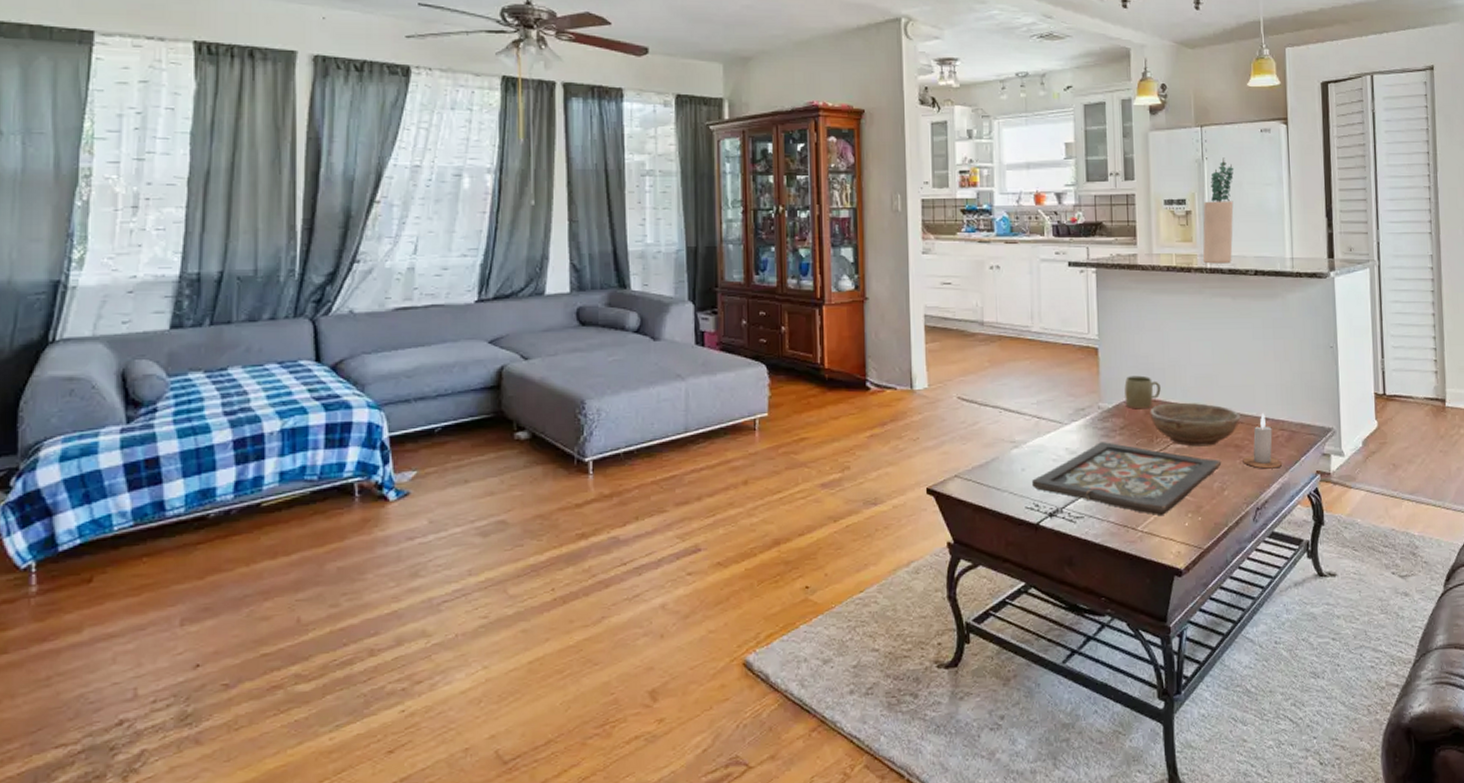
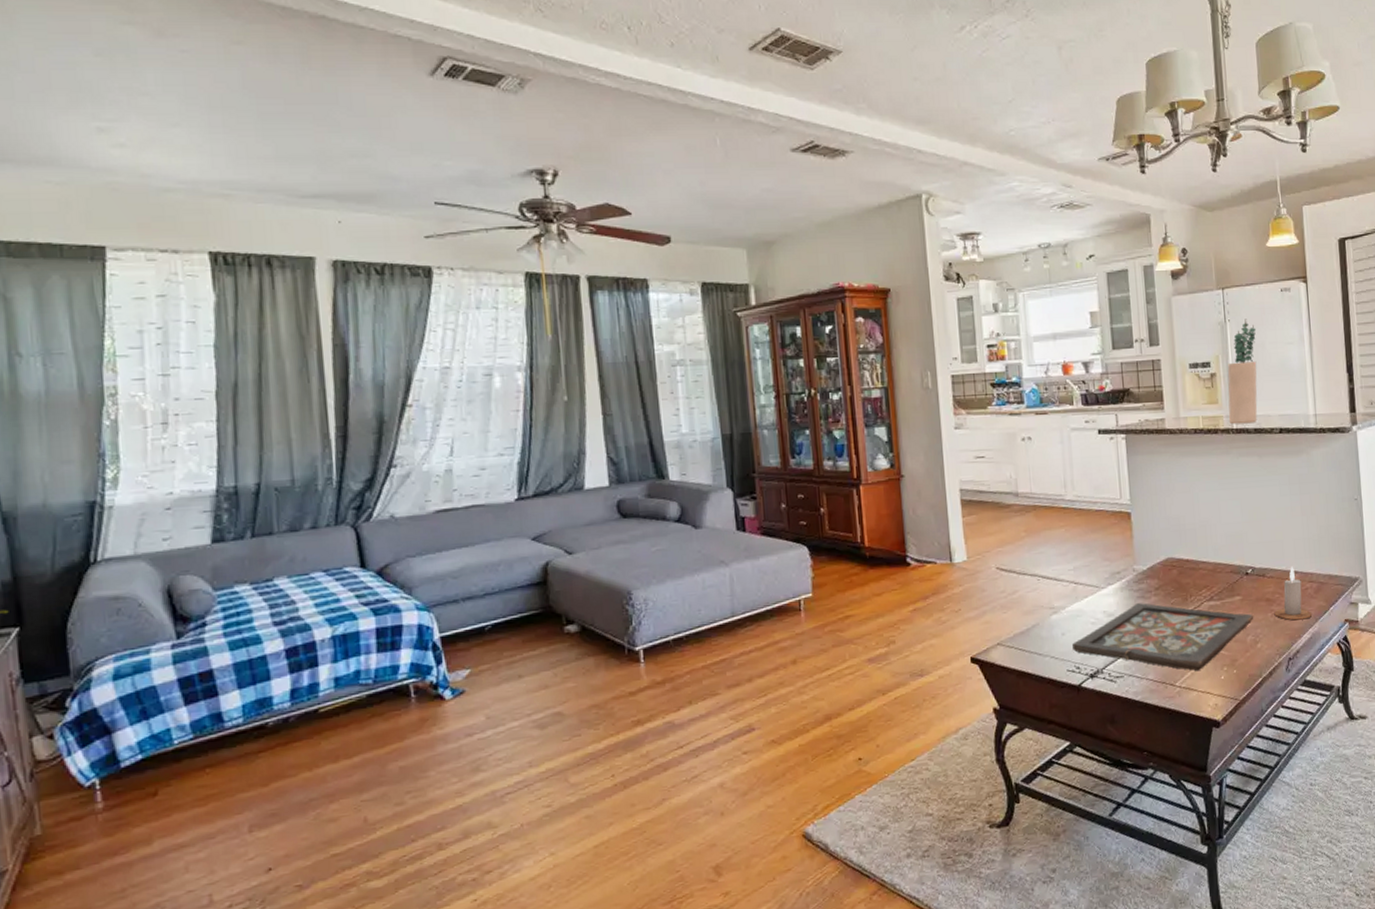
mug: present [1124,375,1161,409] -> none [1157,536,1193,570]
bowl: present [1150,402,1241,447] -> none [1183,560,1271,603]

